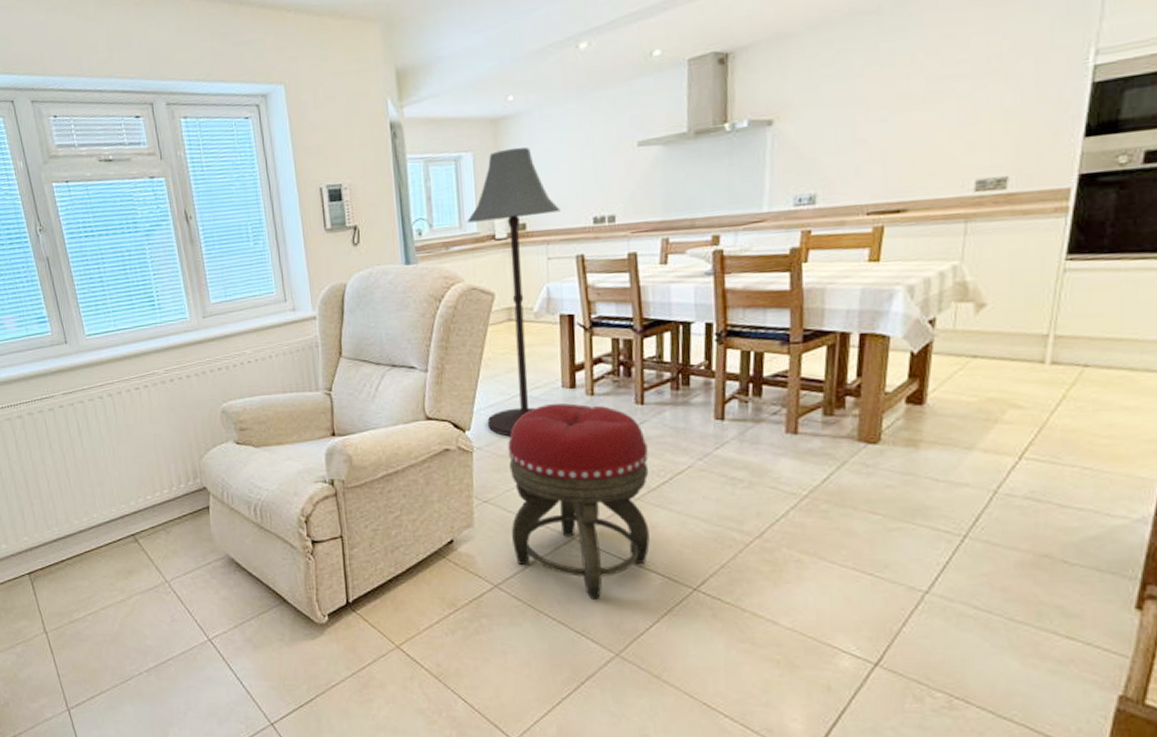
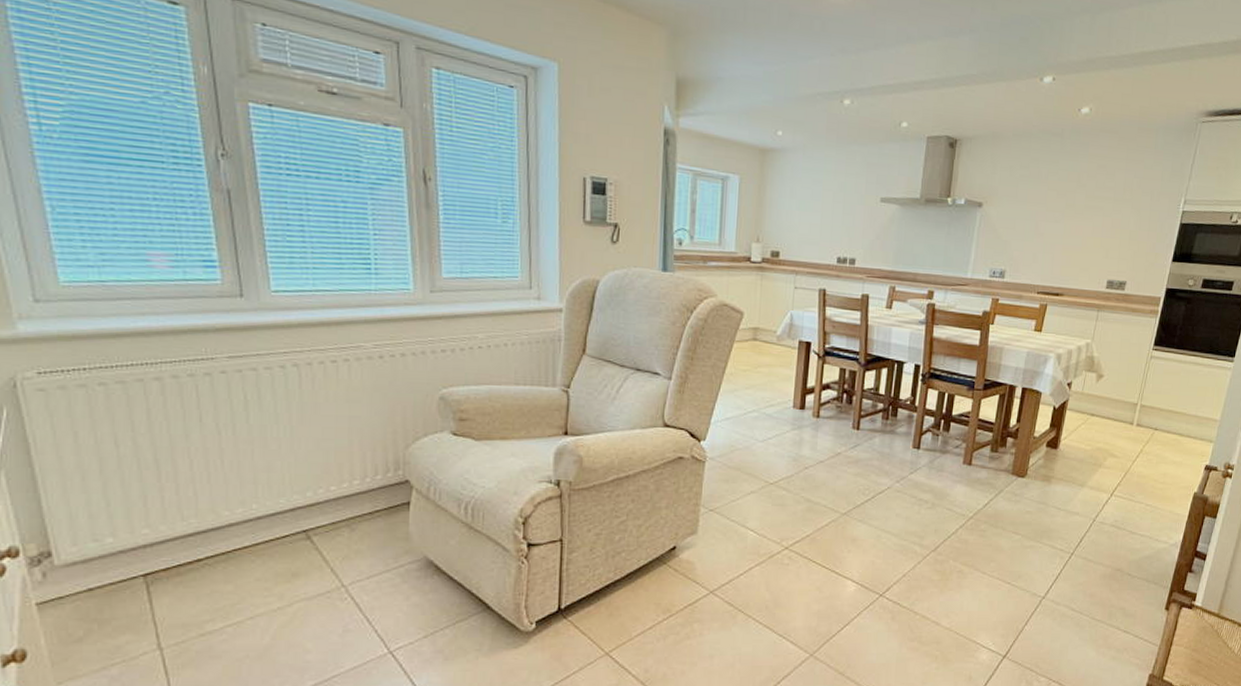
floor lamp: present [467,147,561,437] -> none [722,179,811,450]
footstool: present [508,403,650,599] -> none [732,422,858,605]

